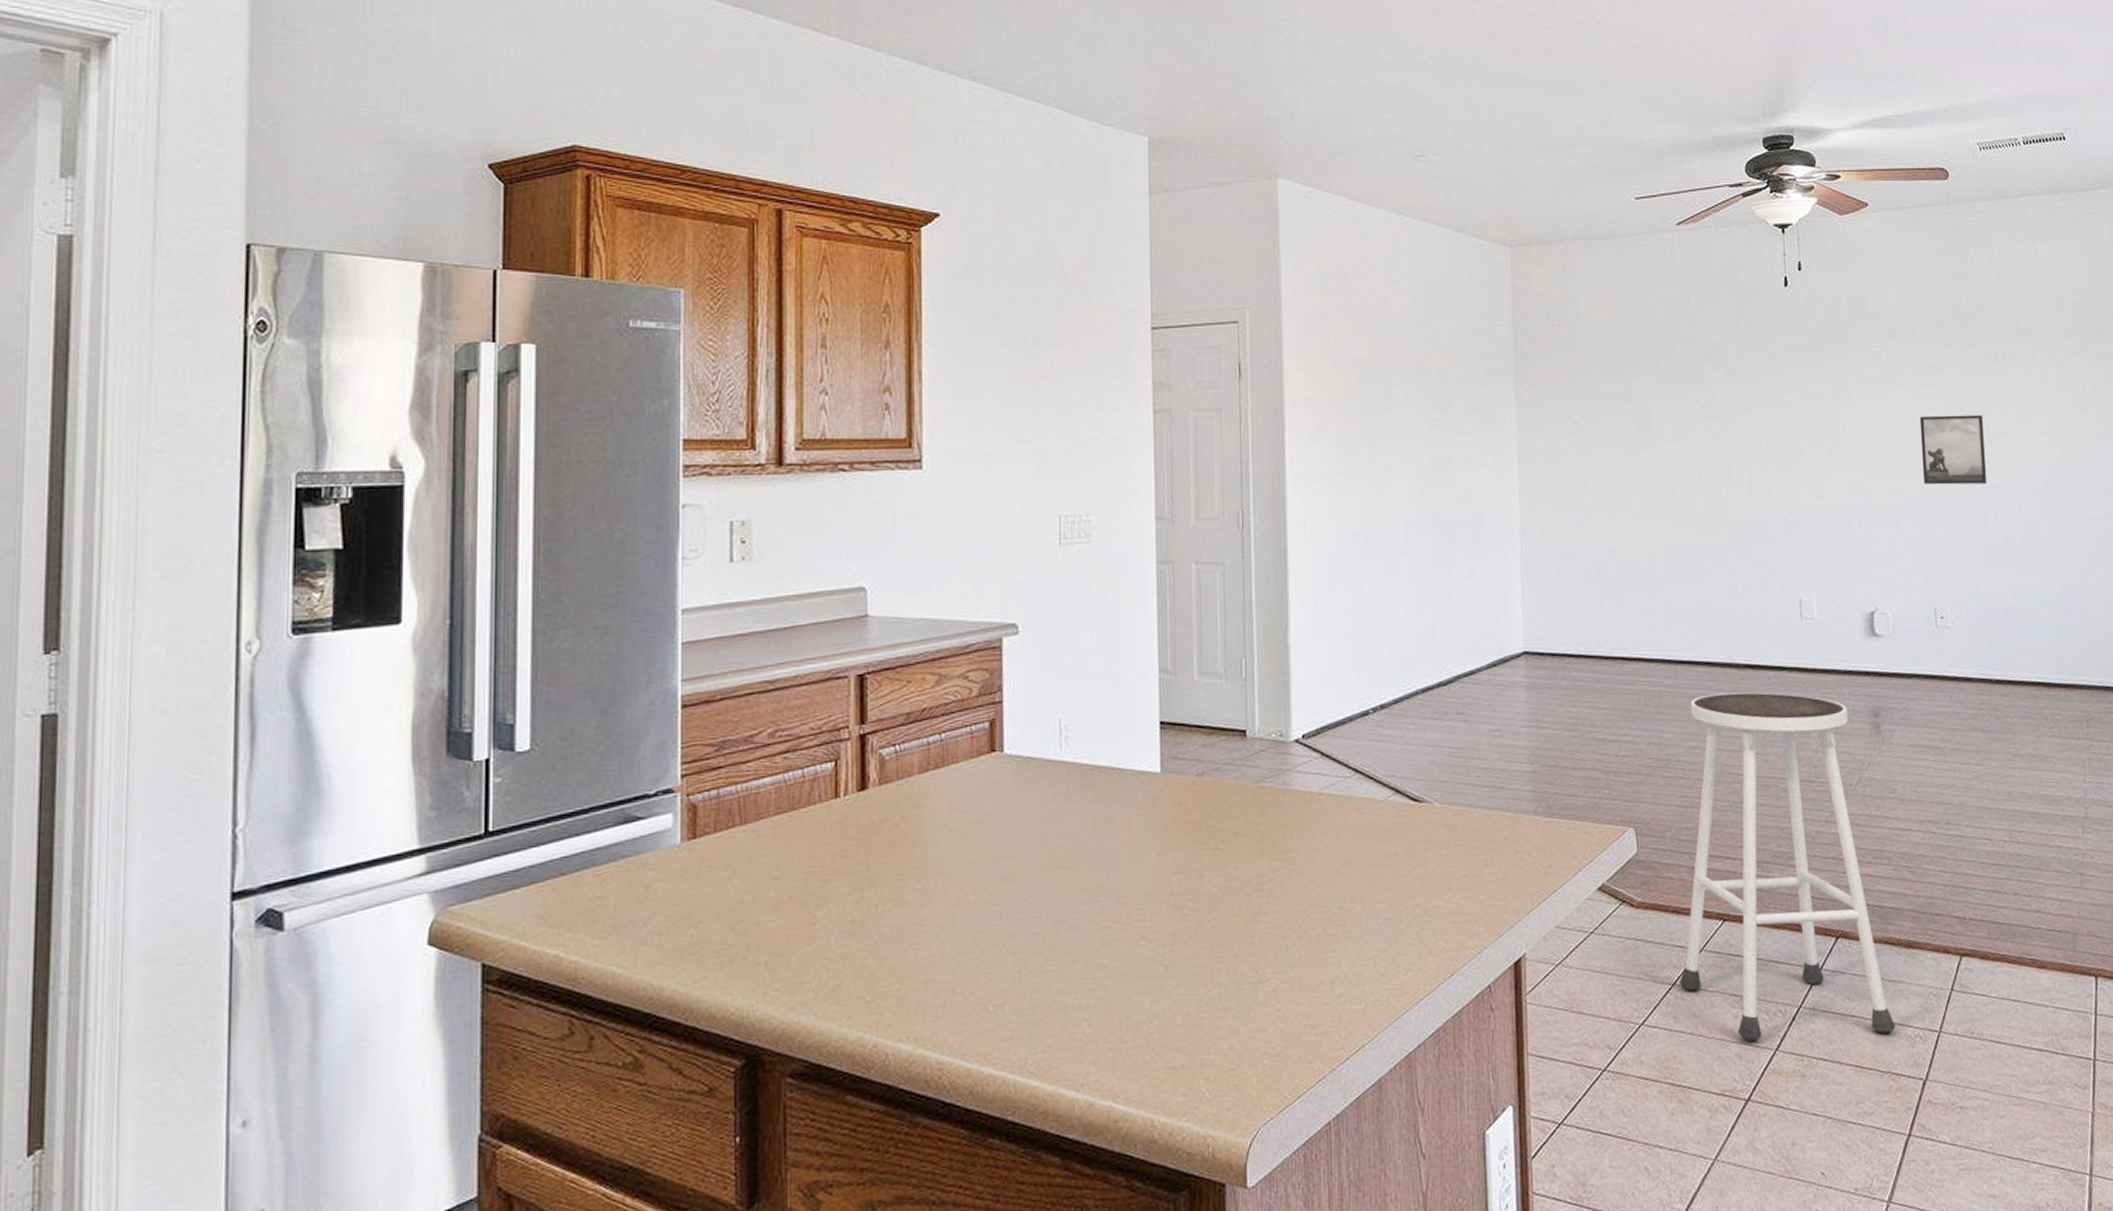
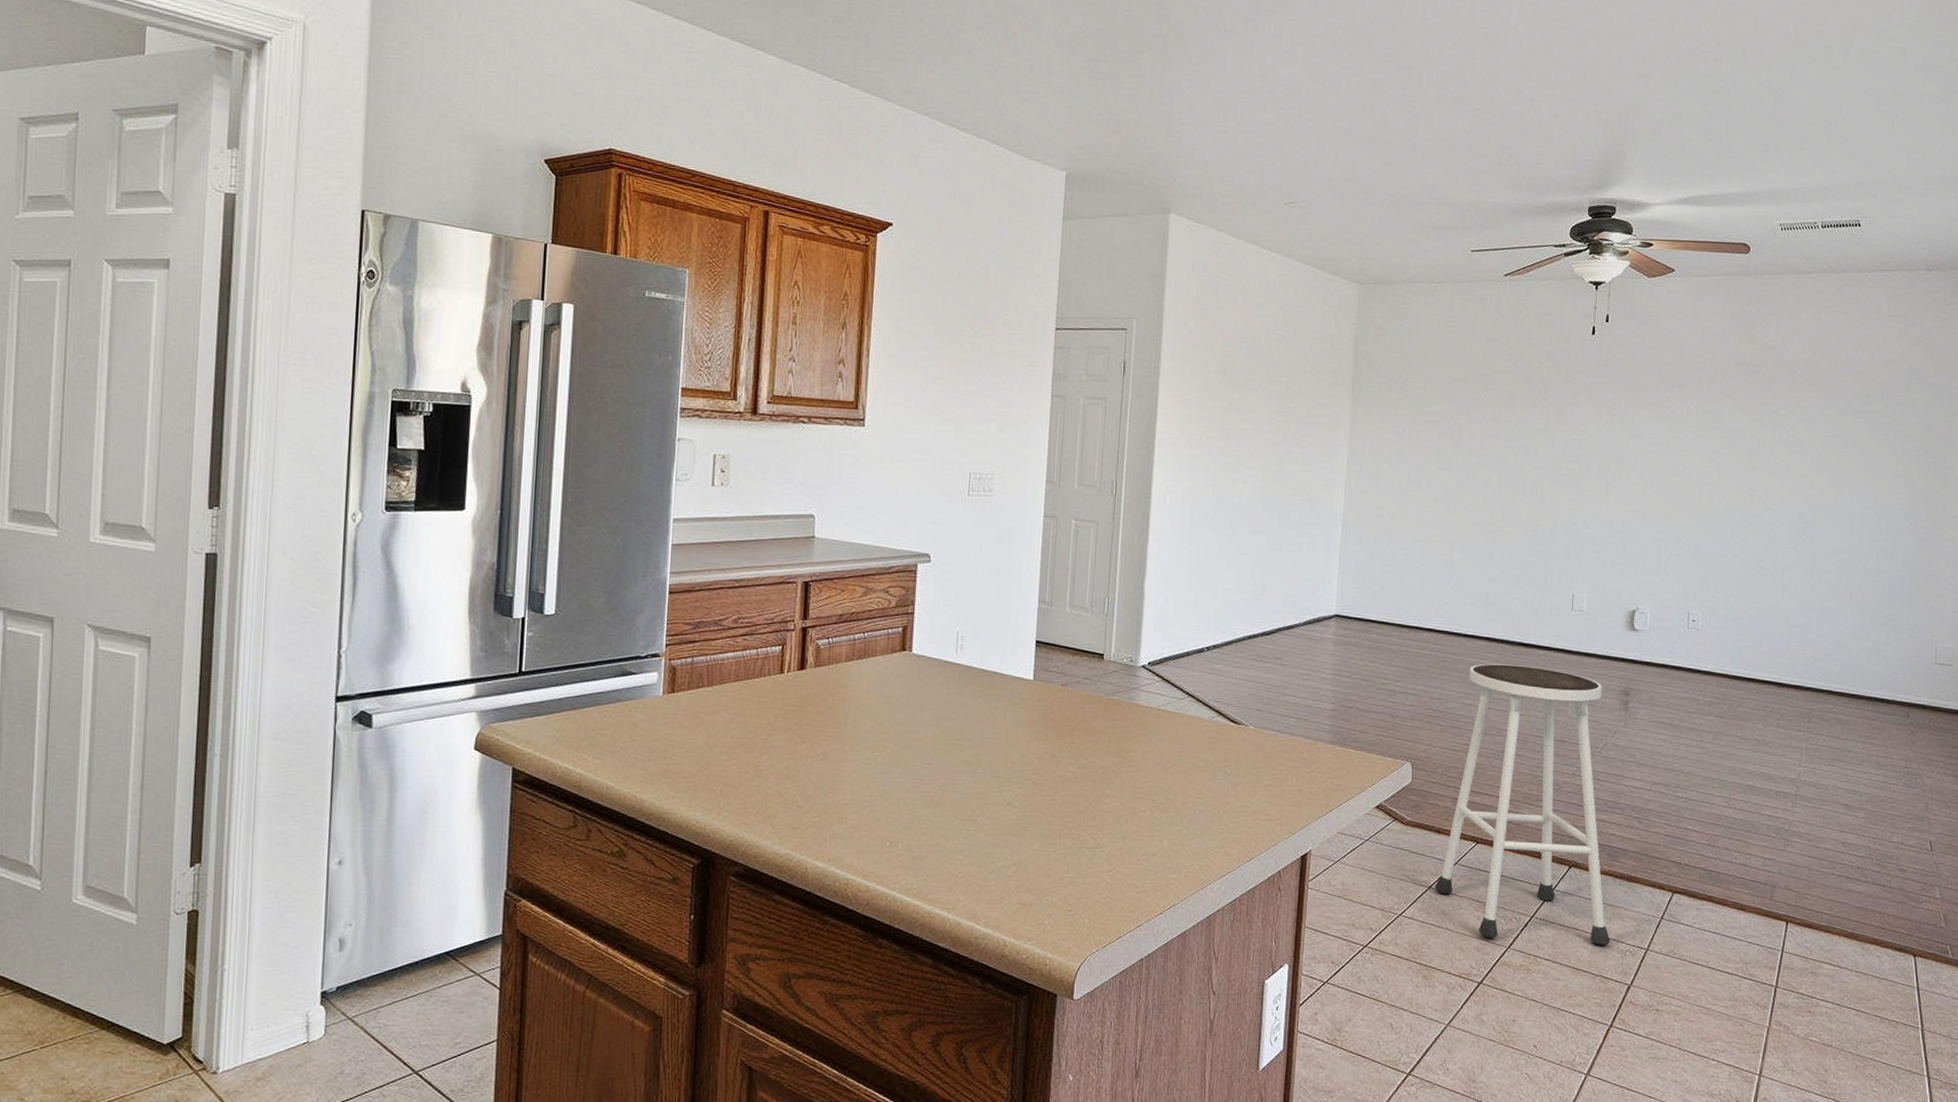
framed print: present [1919,415,1988,485] -> none [1693,452,1752,514]

